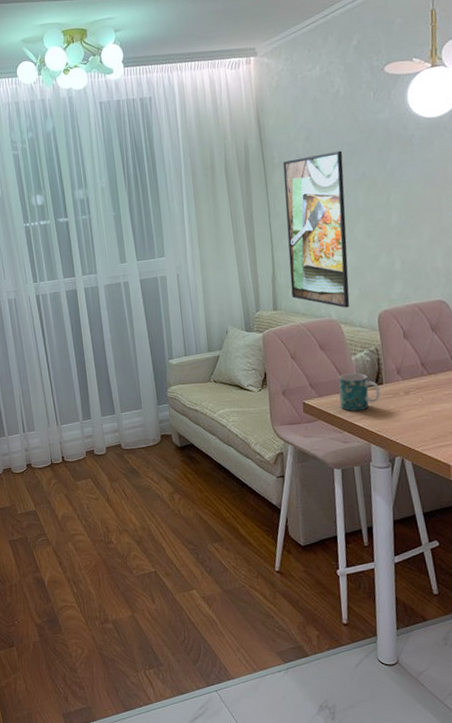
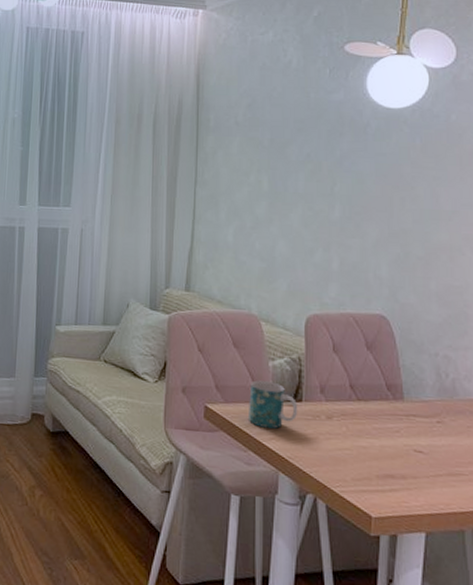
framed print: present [283,150,350,308] -> none [209,125,288,304]

